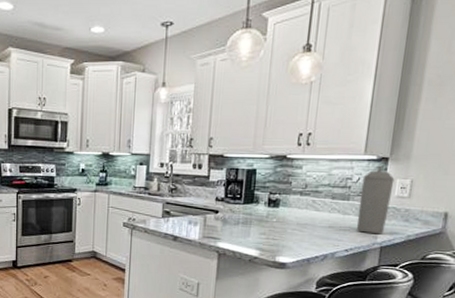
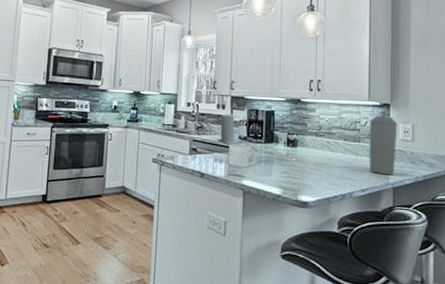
paper towel: none [192,174,220,207] -> present [217,113,243,145]
mug: none [203,206,234,230] -> present [228,144,257,168]

